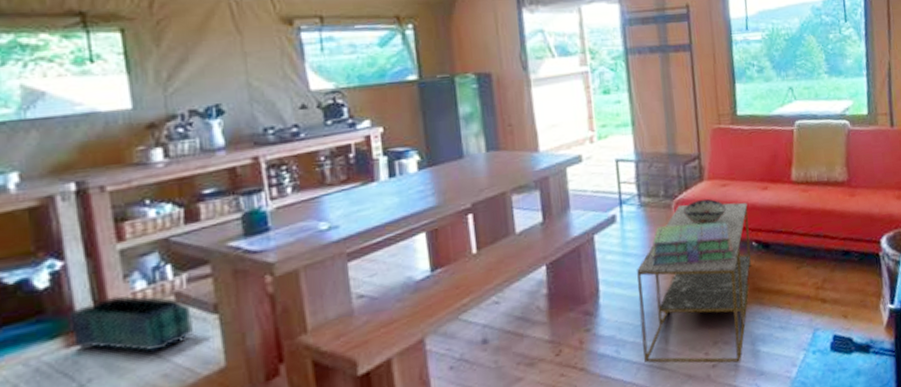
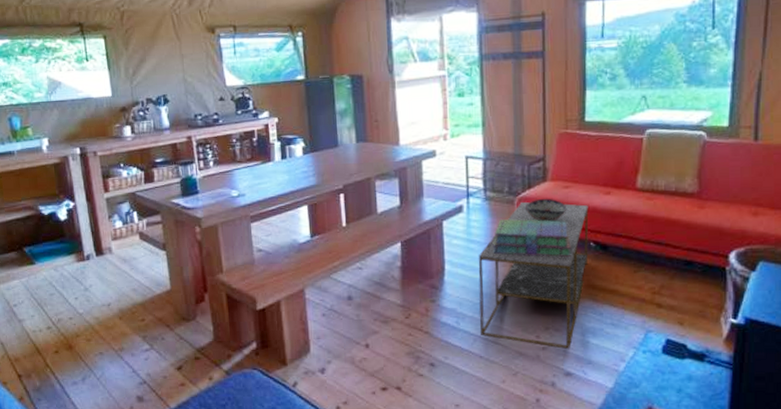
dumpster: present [70,295,193,352] -> none [79,230,150,272]

